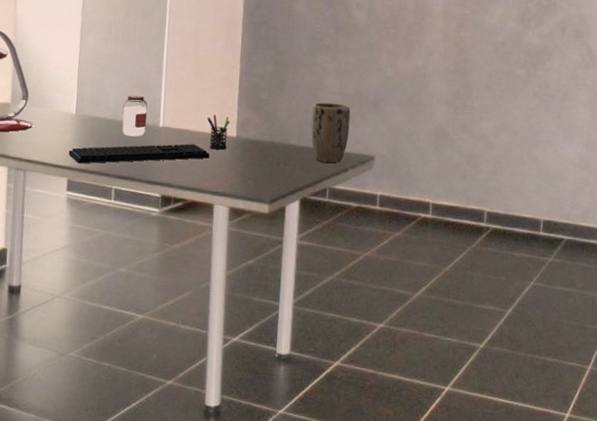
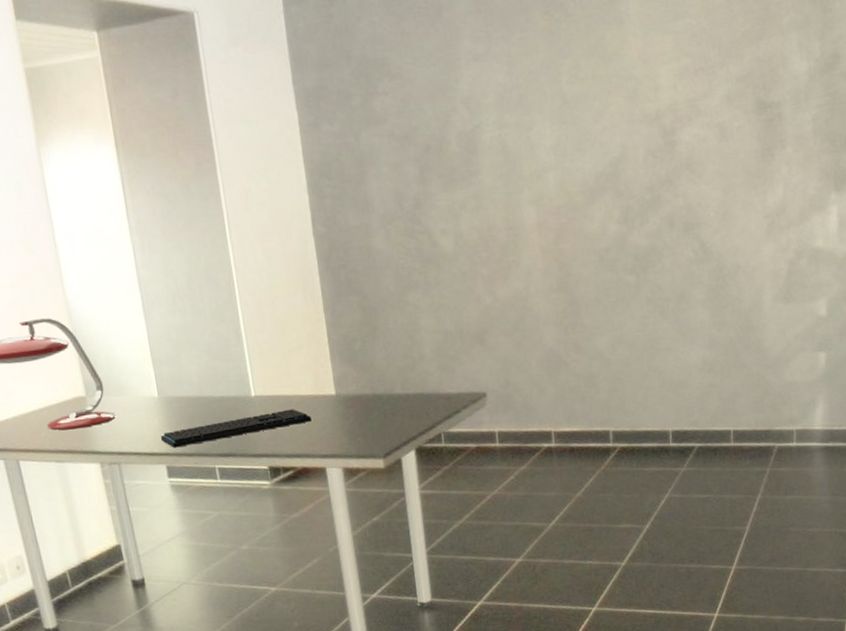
jar: present [122,95,148,137] -> none [207,366,238,412]
pen holder: present [206,115,230,150] -> none [300,375,327,412]
plant pot: present [311,102,351,163] -> none [411,342,456,407]

